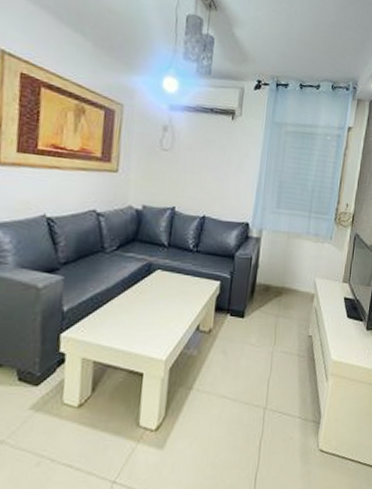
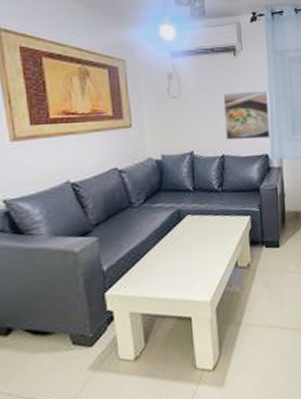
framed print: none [210,154,260,207] -> present [223,90,271,140]

